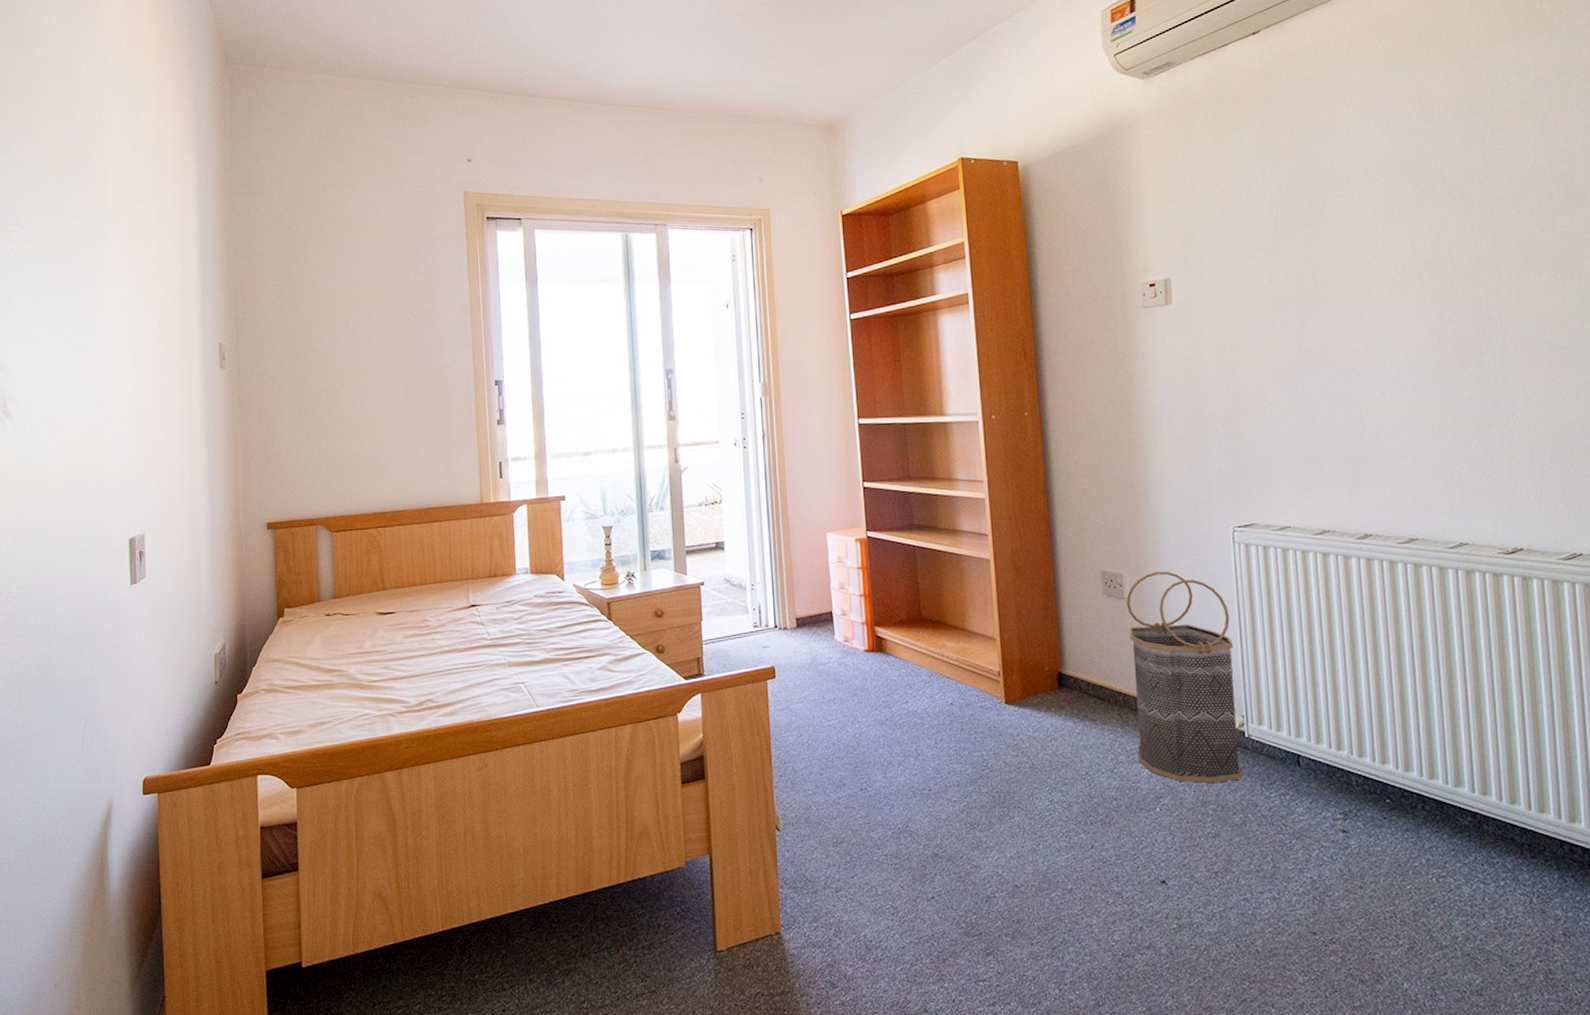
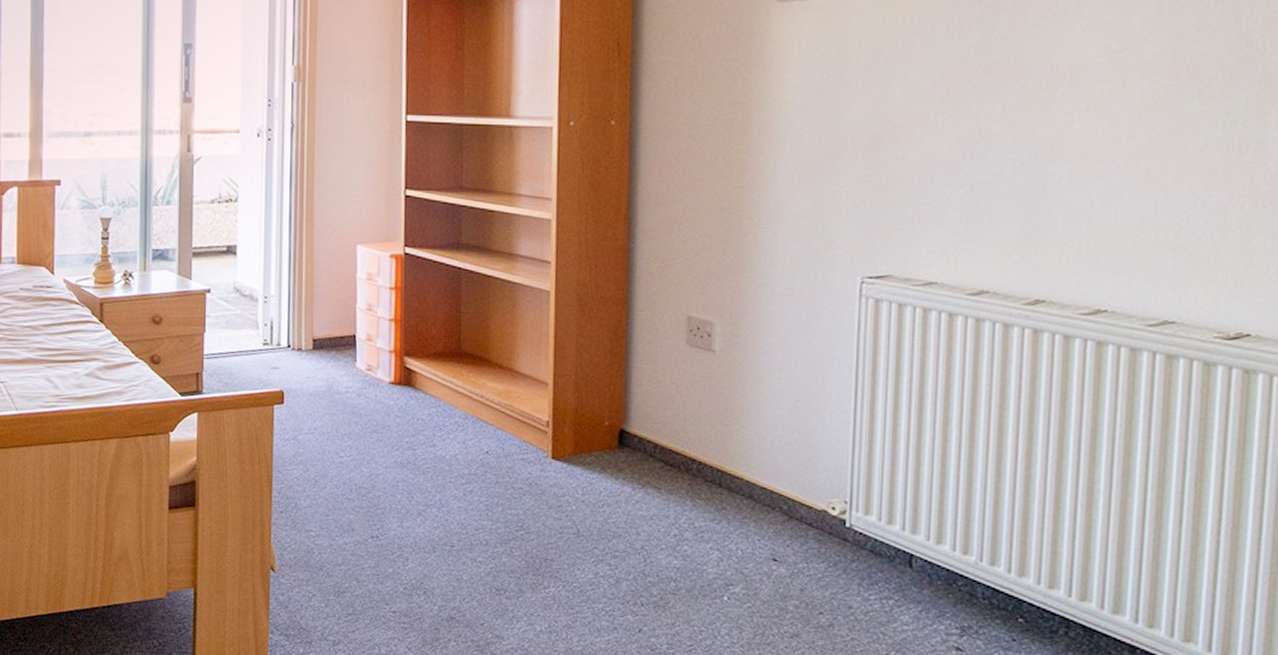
basket: present [1126,571,1243,783] -> none [707,322,844,576]

